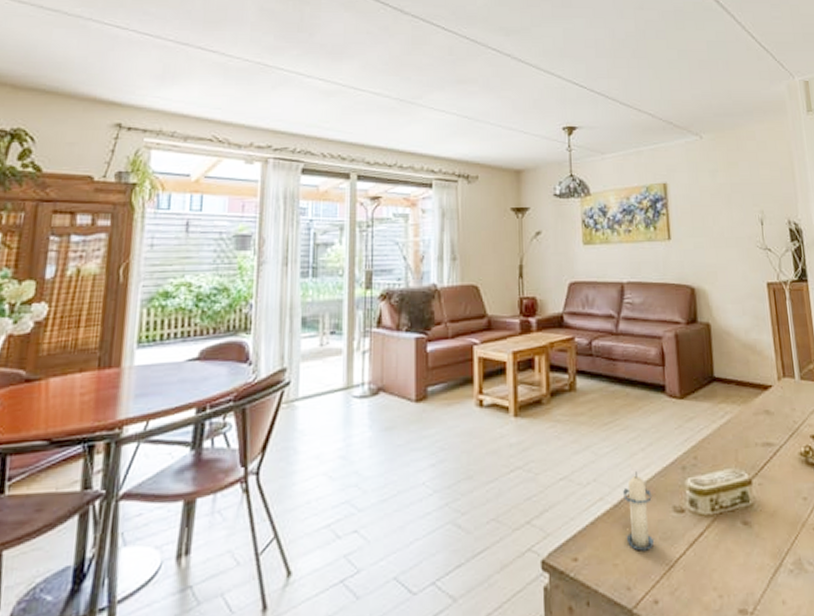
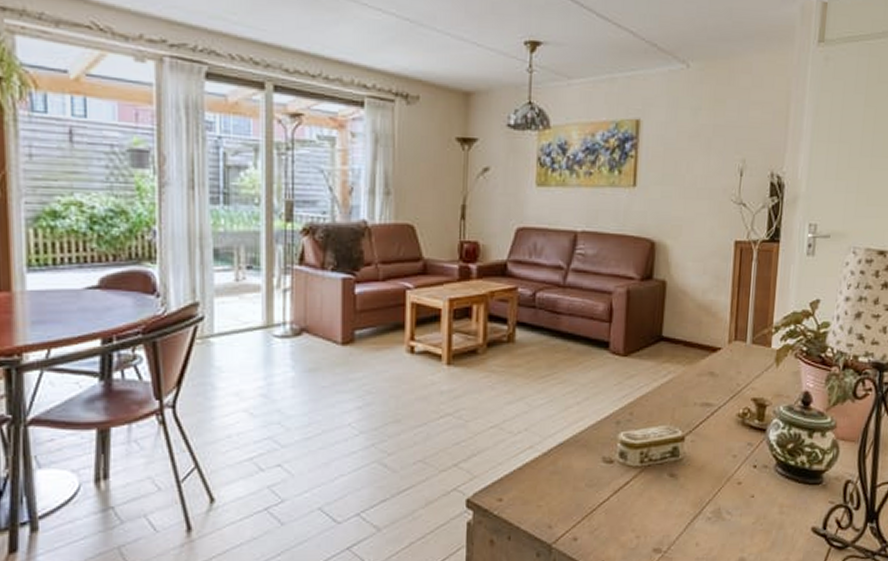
candle: present [623,472,655,551] -> none [552,424,584,495]

